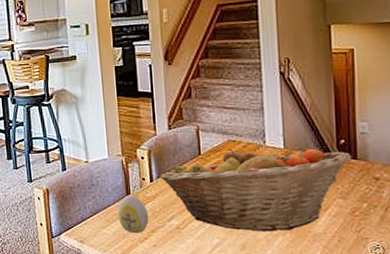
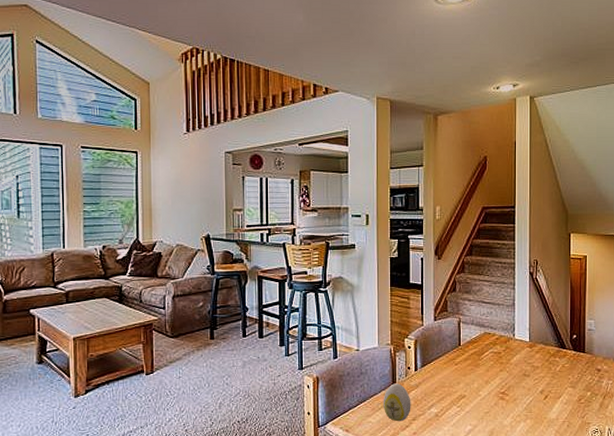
fruit basket: present [160,148,352,232] -> none [424,340,581,418]

